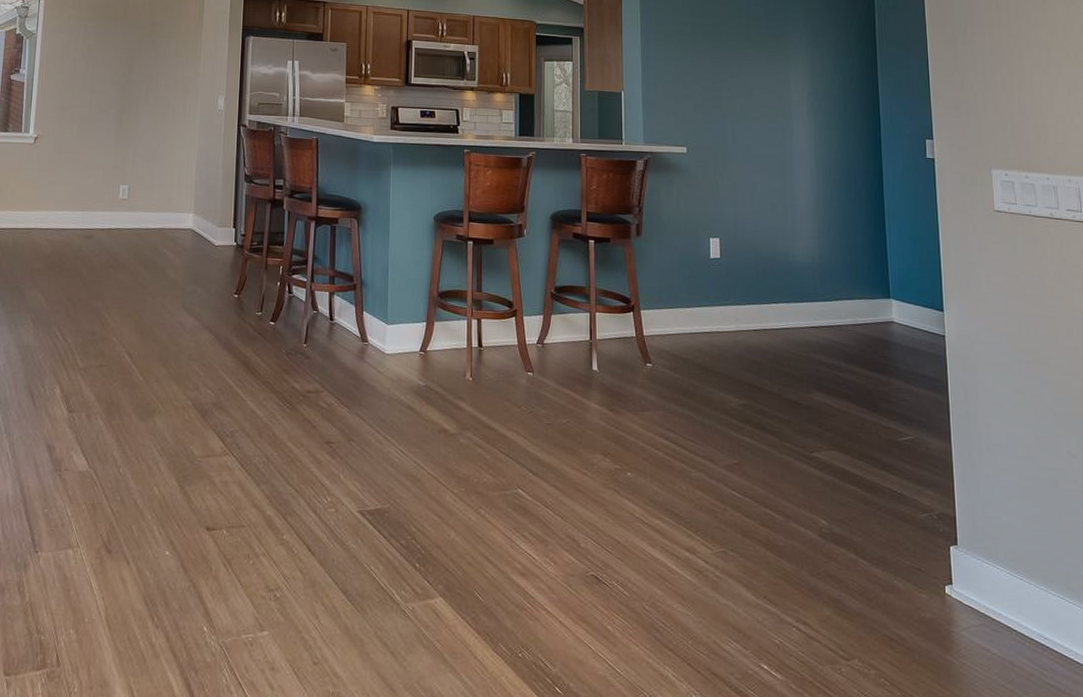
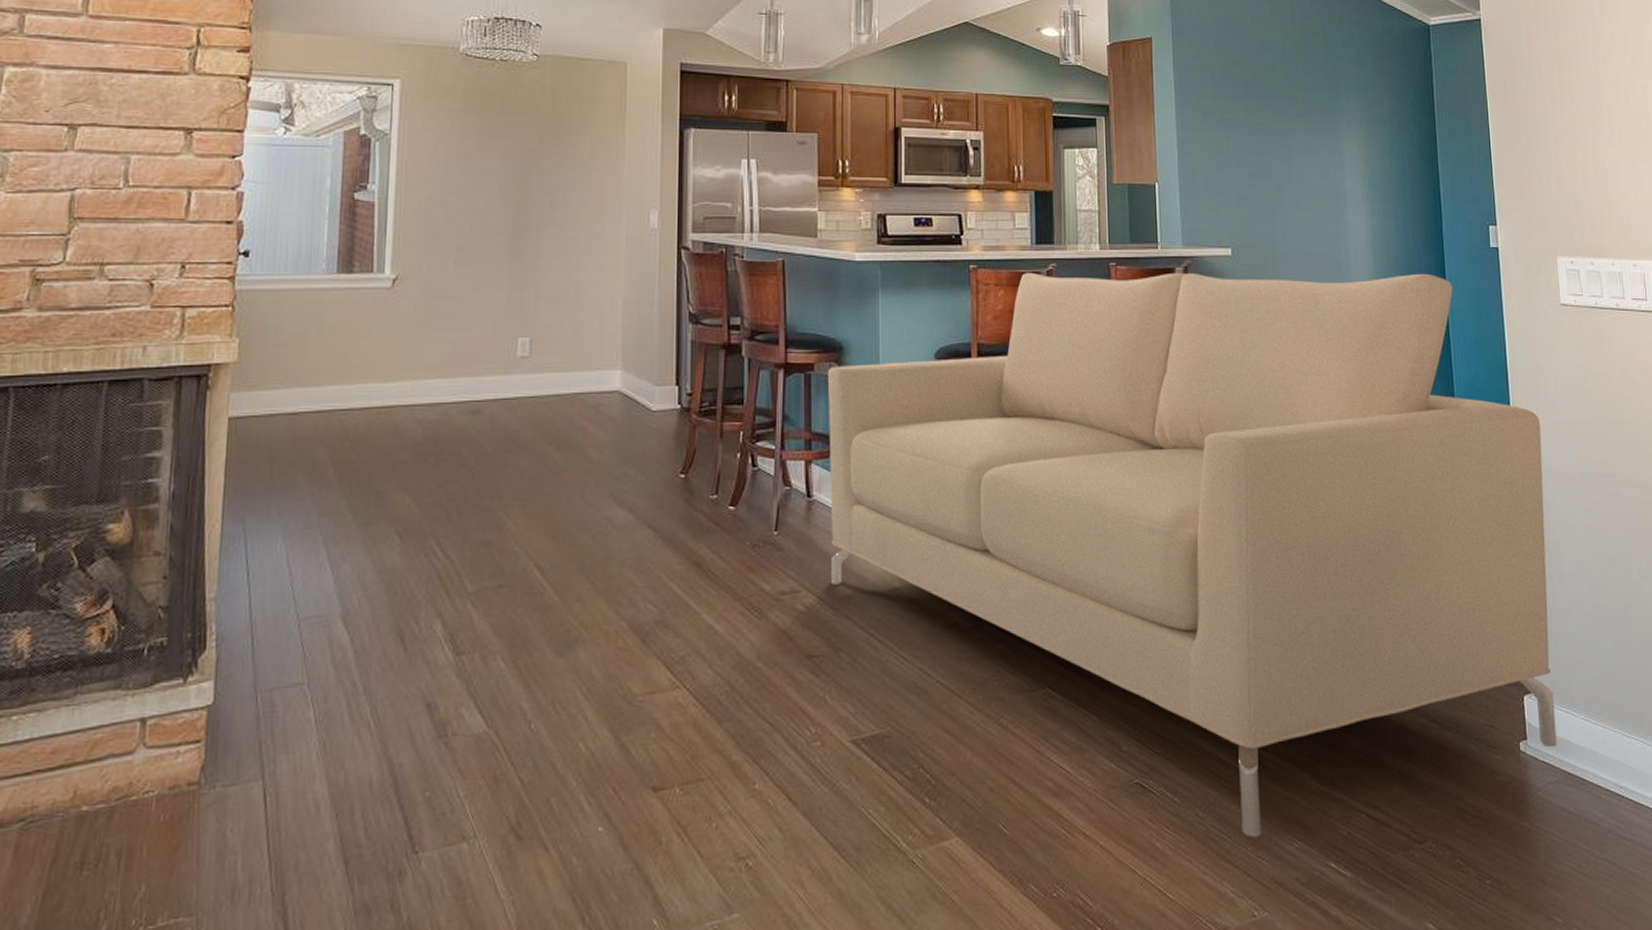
sofa: none [346,157,982,634] -> present [827,272,1557,838]

